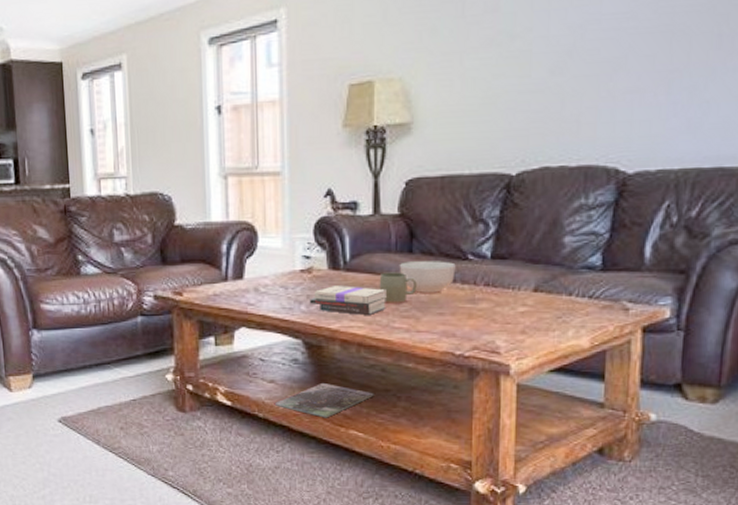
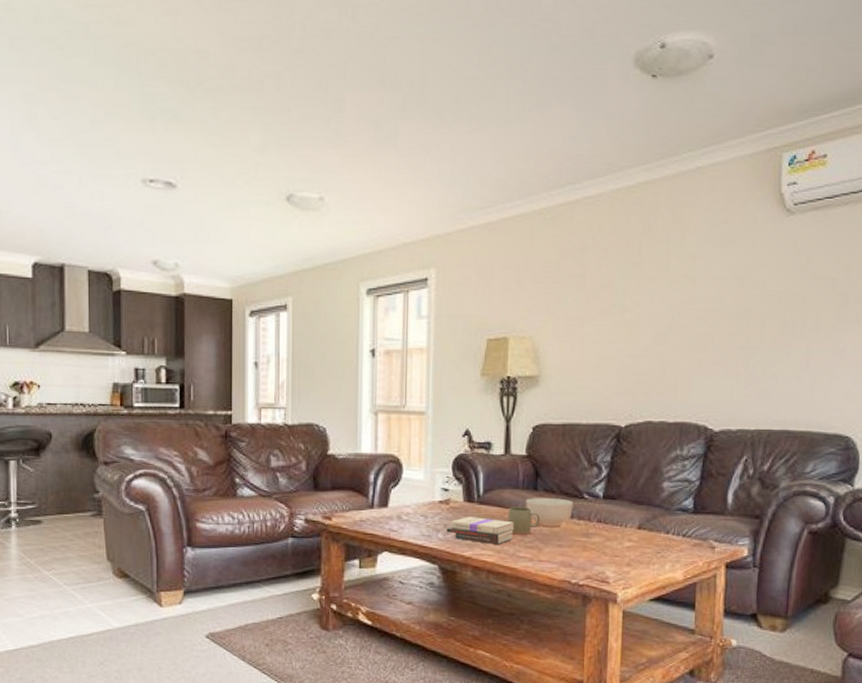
magazine: present [274,382,374,418] -> none [410,605,500,639]

